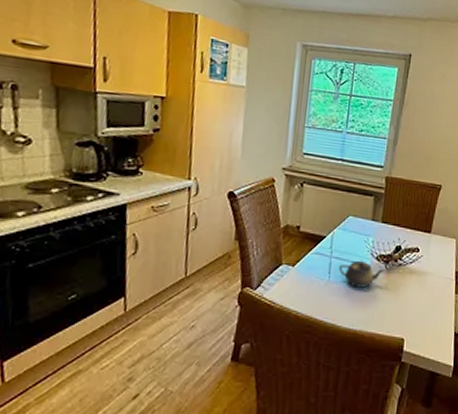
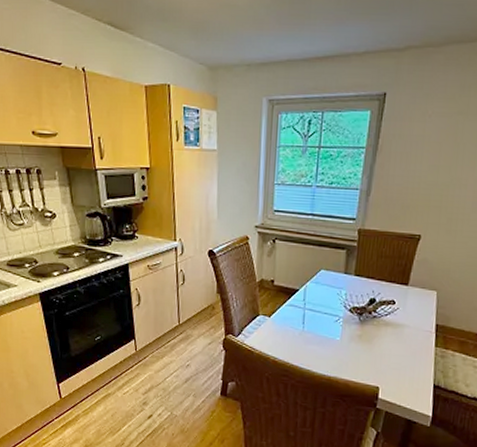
teapot: present [338,260,385,288] -> none [312,312,359,338]

